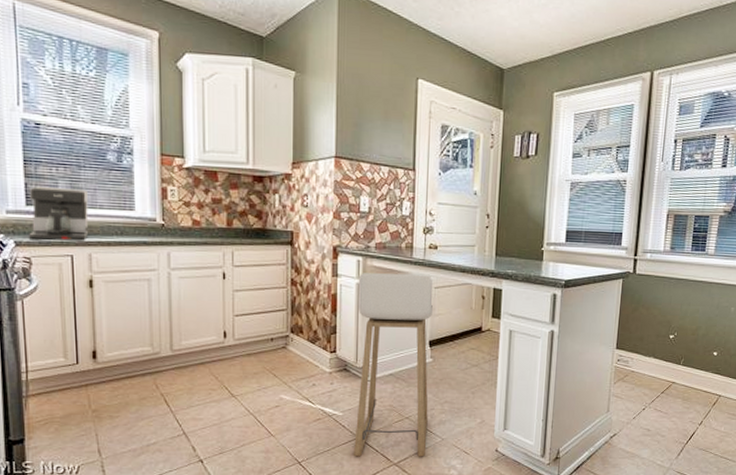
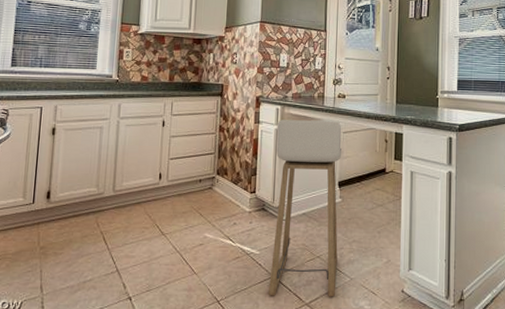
coffee maker: present [28,186,89,242] -> none [8,50,61,96]

